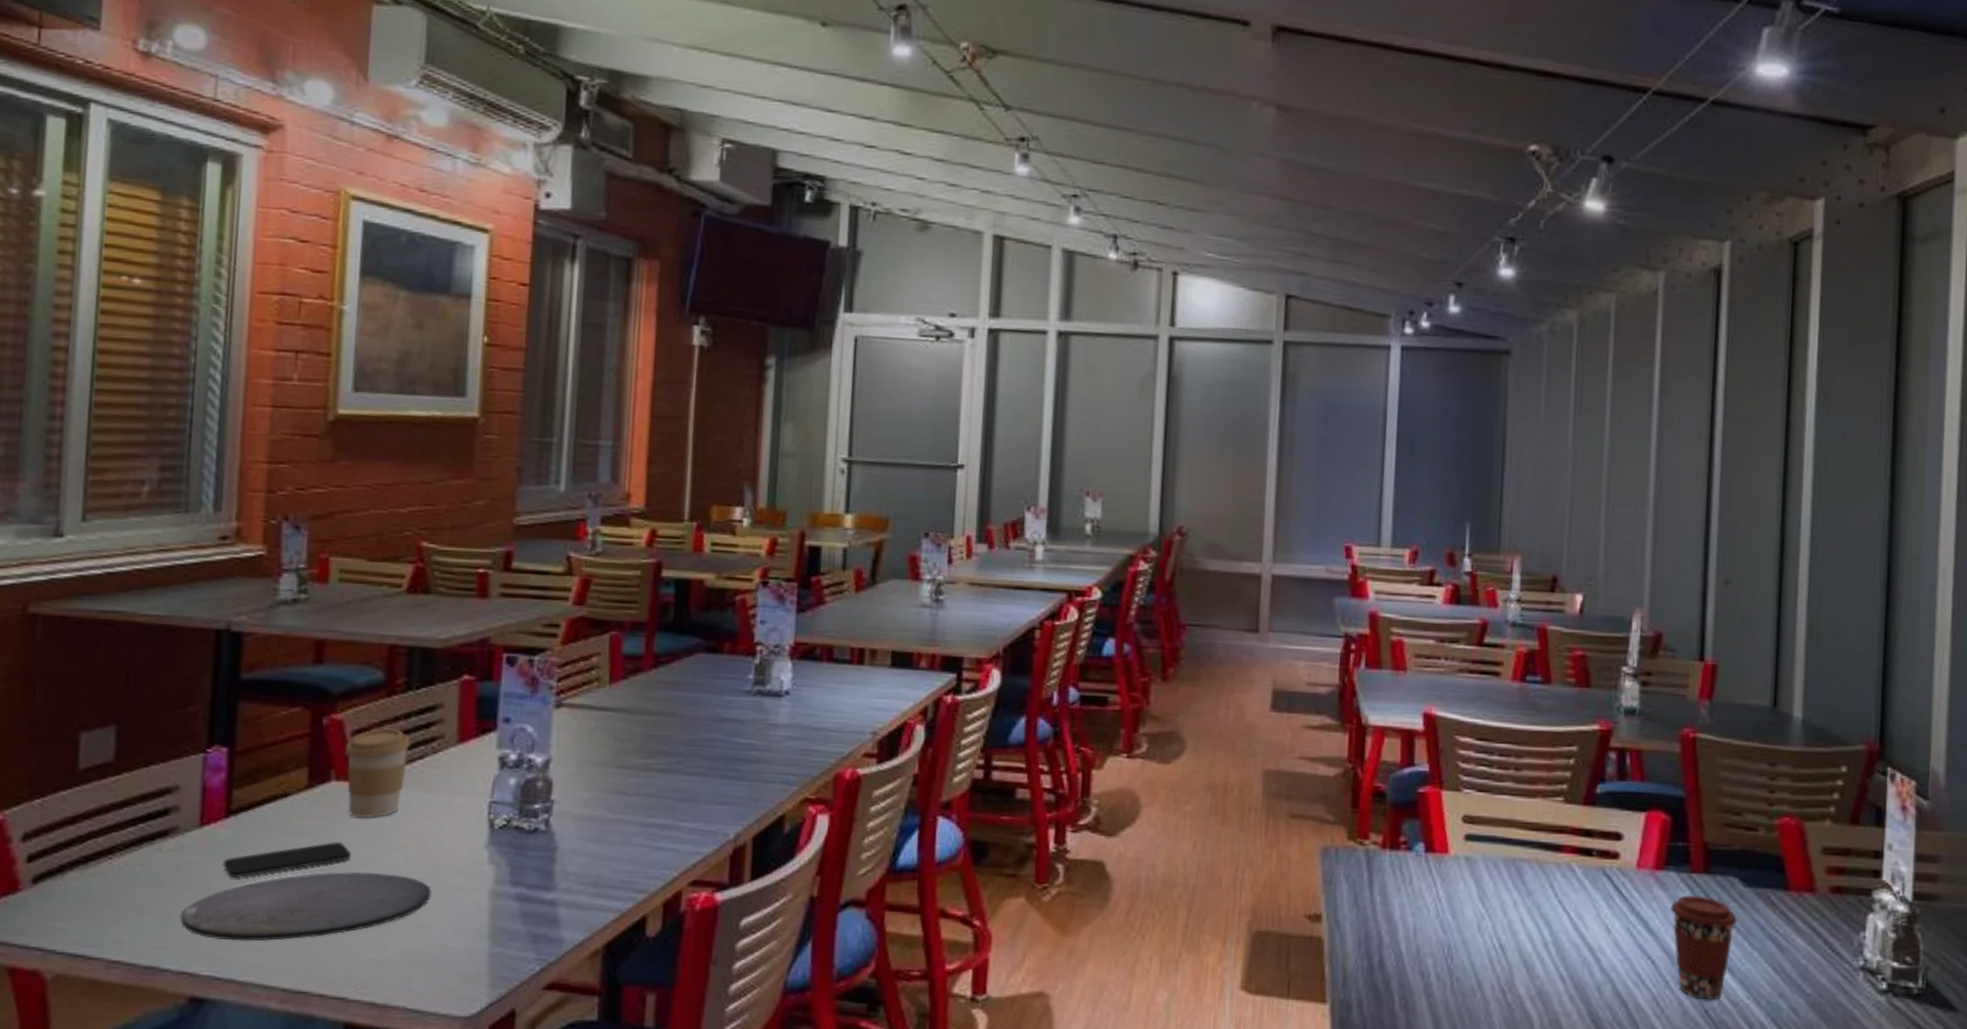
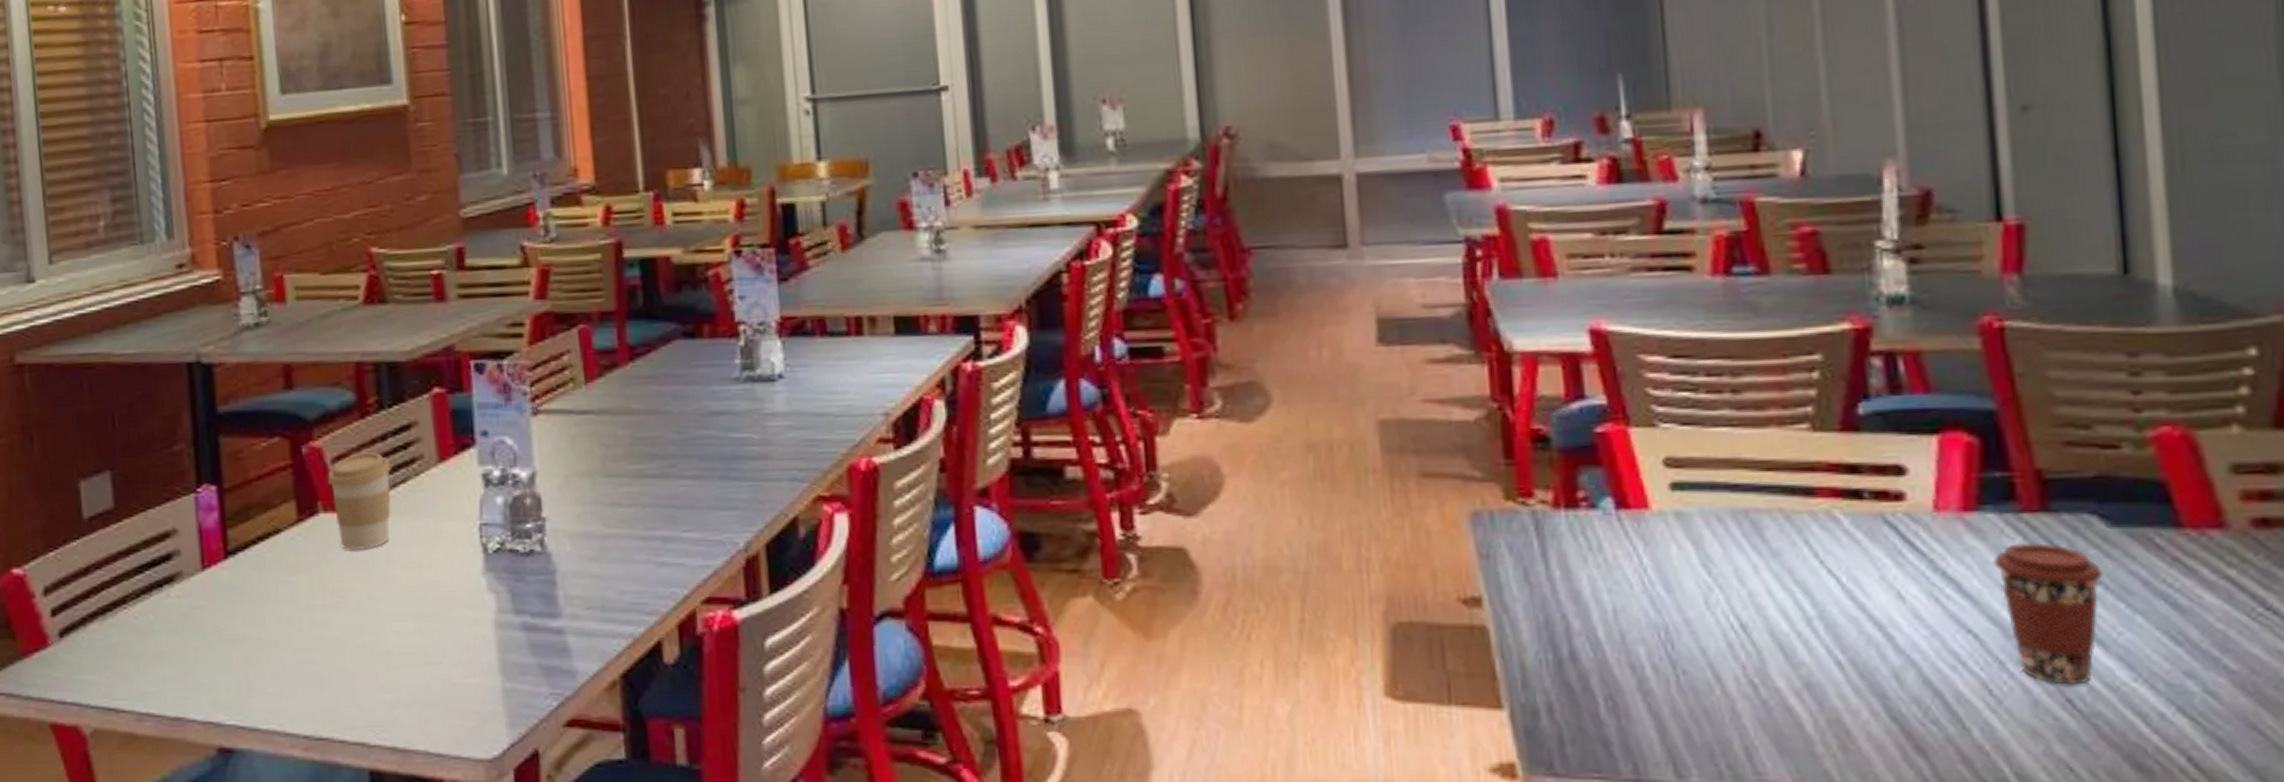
plate: present [180,871,431,942] -> none [197,608,435,688]
smartphone: present [223,841,352,878] -> none [229,577,351,621]

